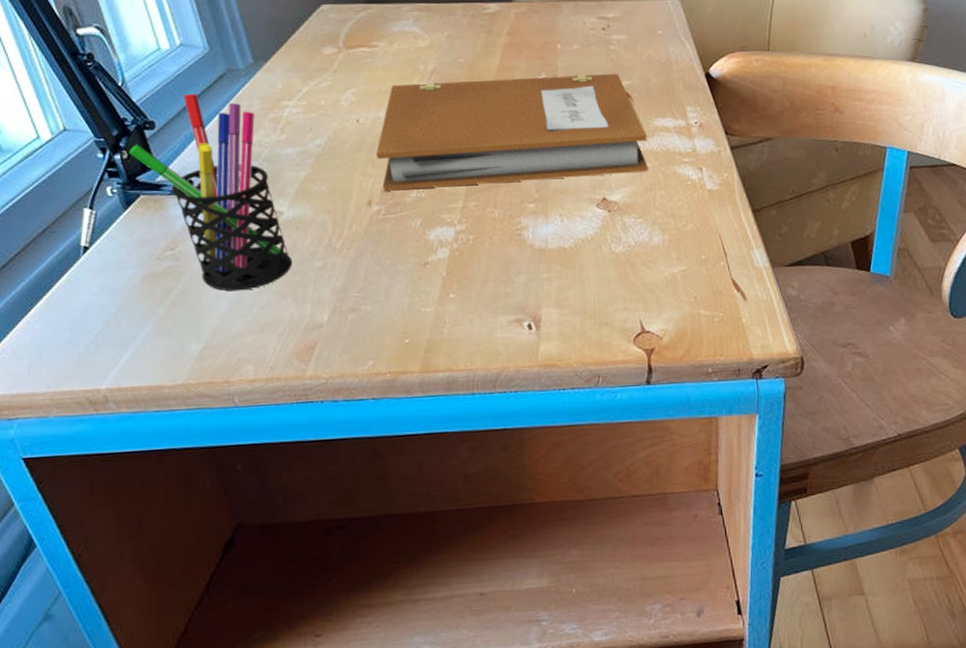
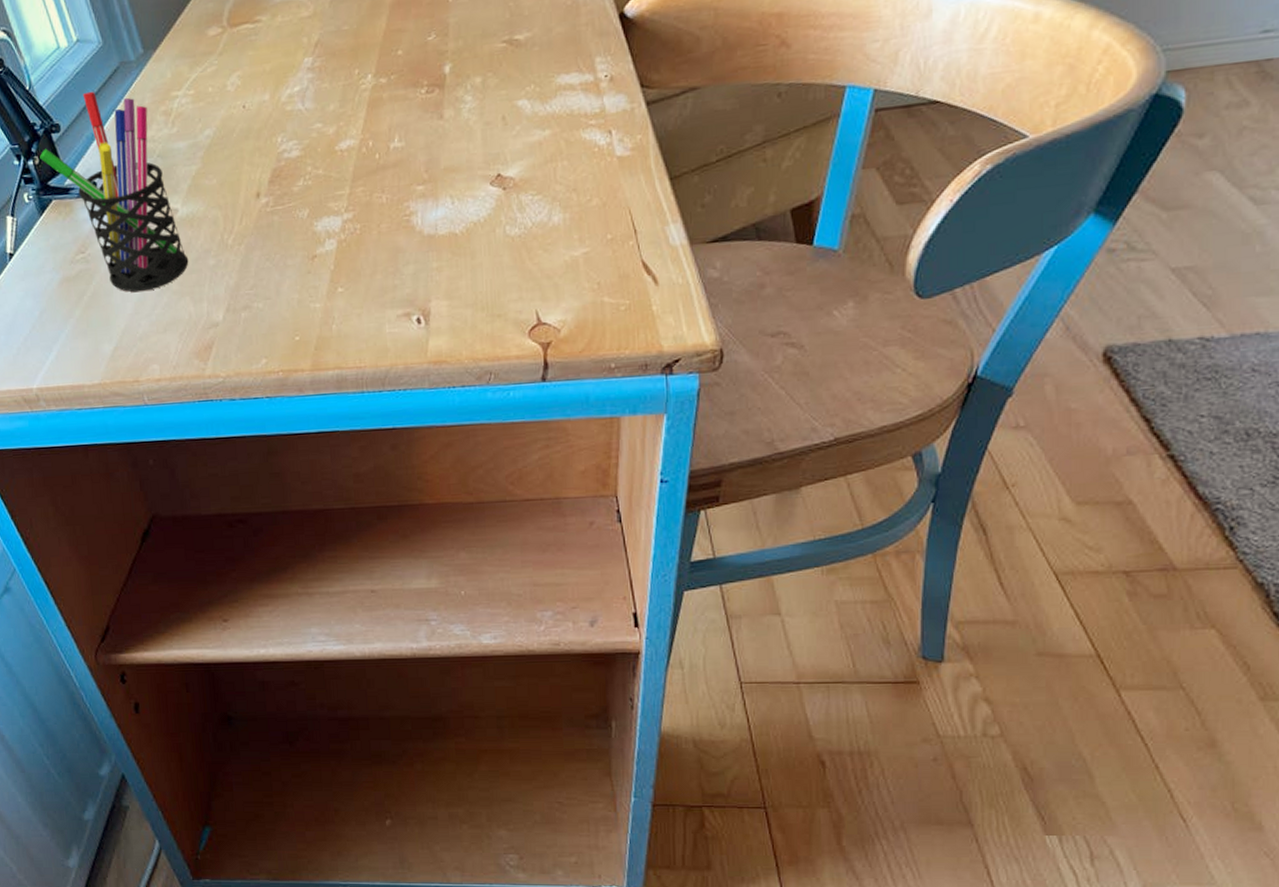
notebook: present [376,73,648,191] -> none [263,24,549,181]

